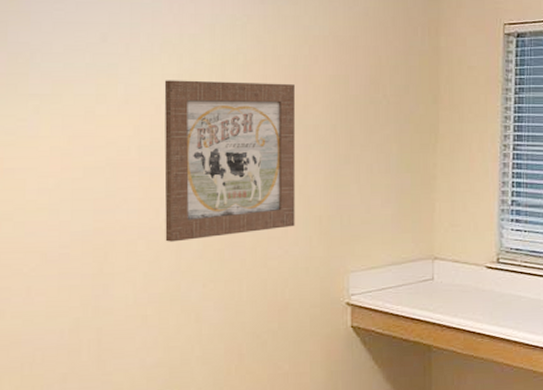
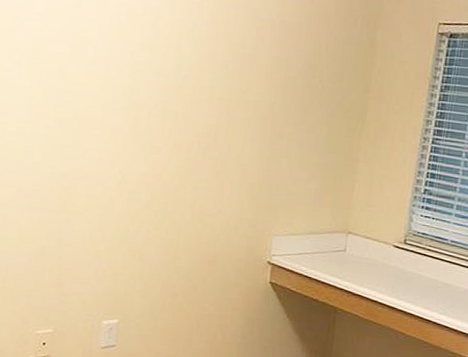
wall art: present [164,80,295,242] -> none [119,47,241,192]

